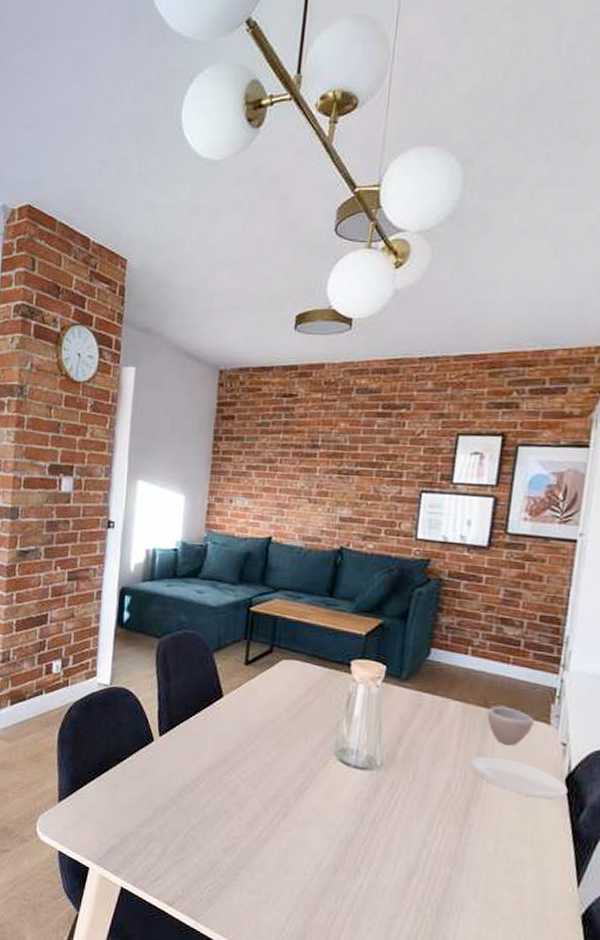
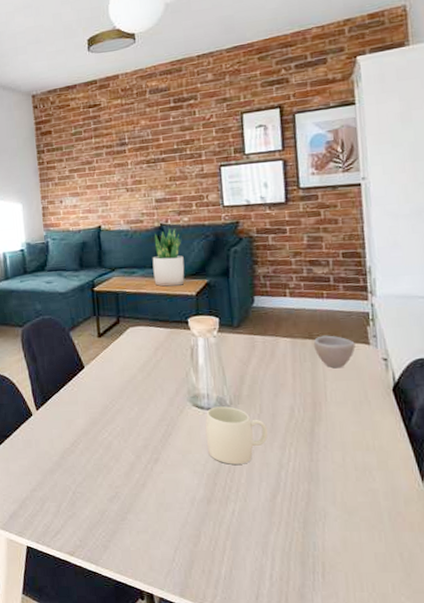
planter: none [321,554,362,622] -> present [152,228,185,287]
mug: none [345,765,418,836] -> present [205,406,269,465]
plate: present [469,756,568,800] -> none [306,380,397,410]

